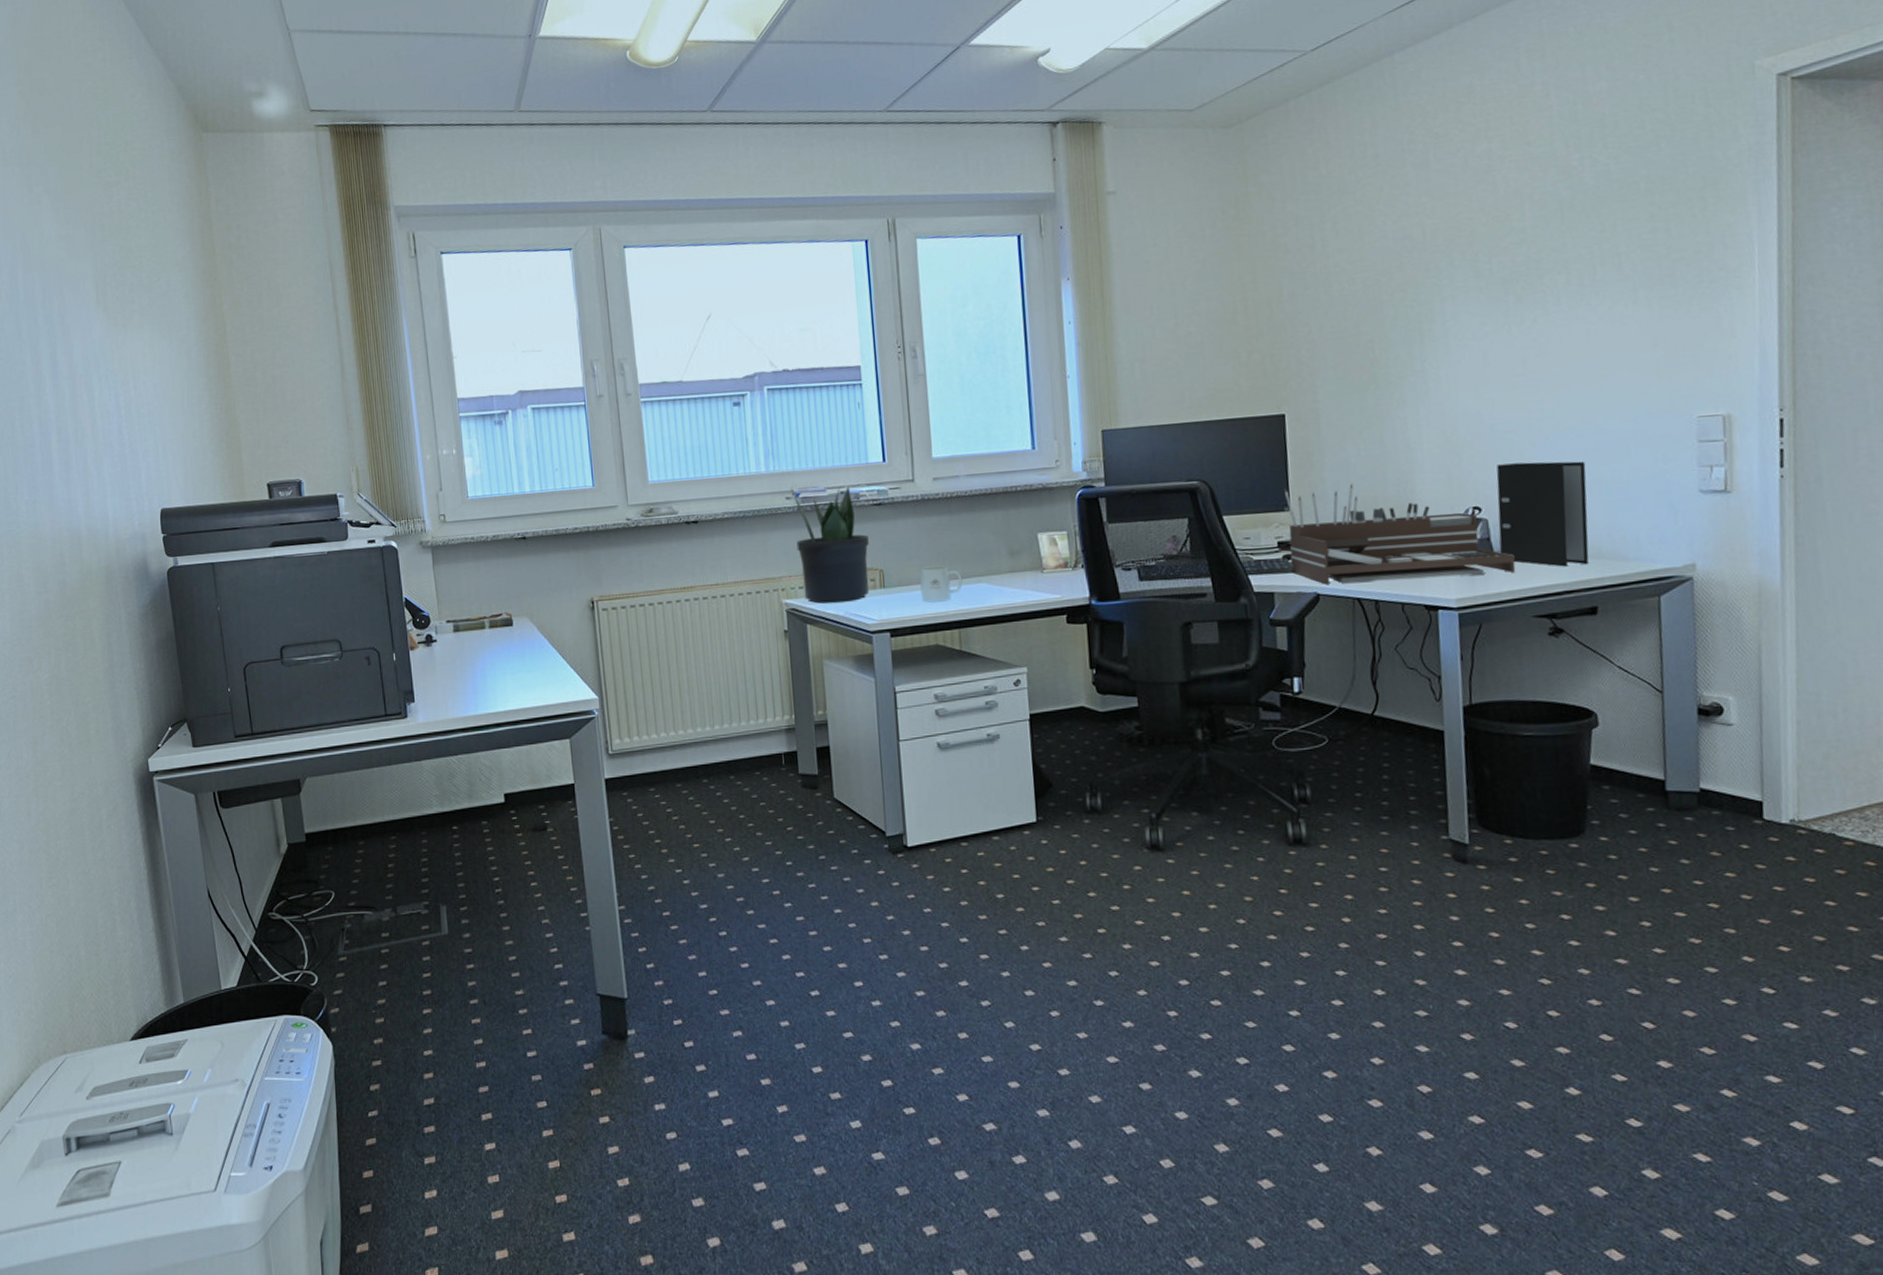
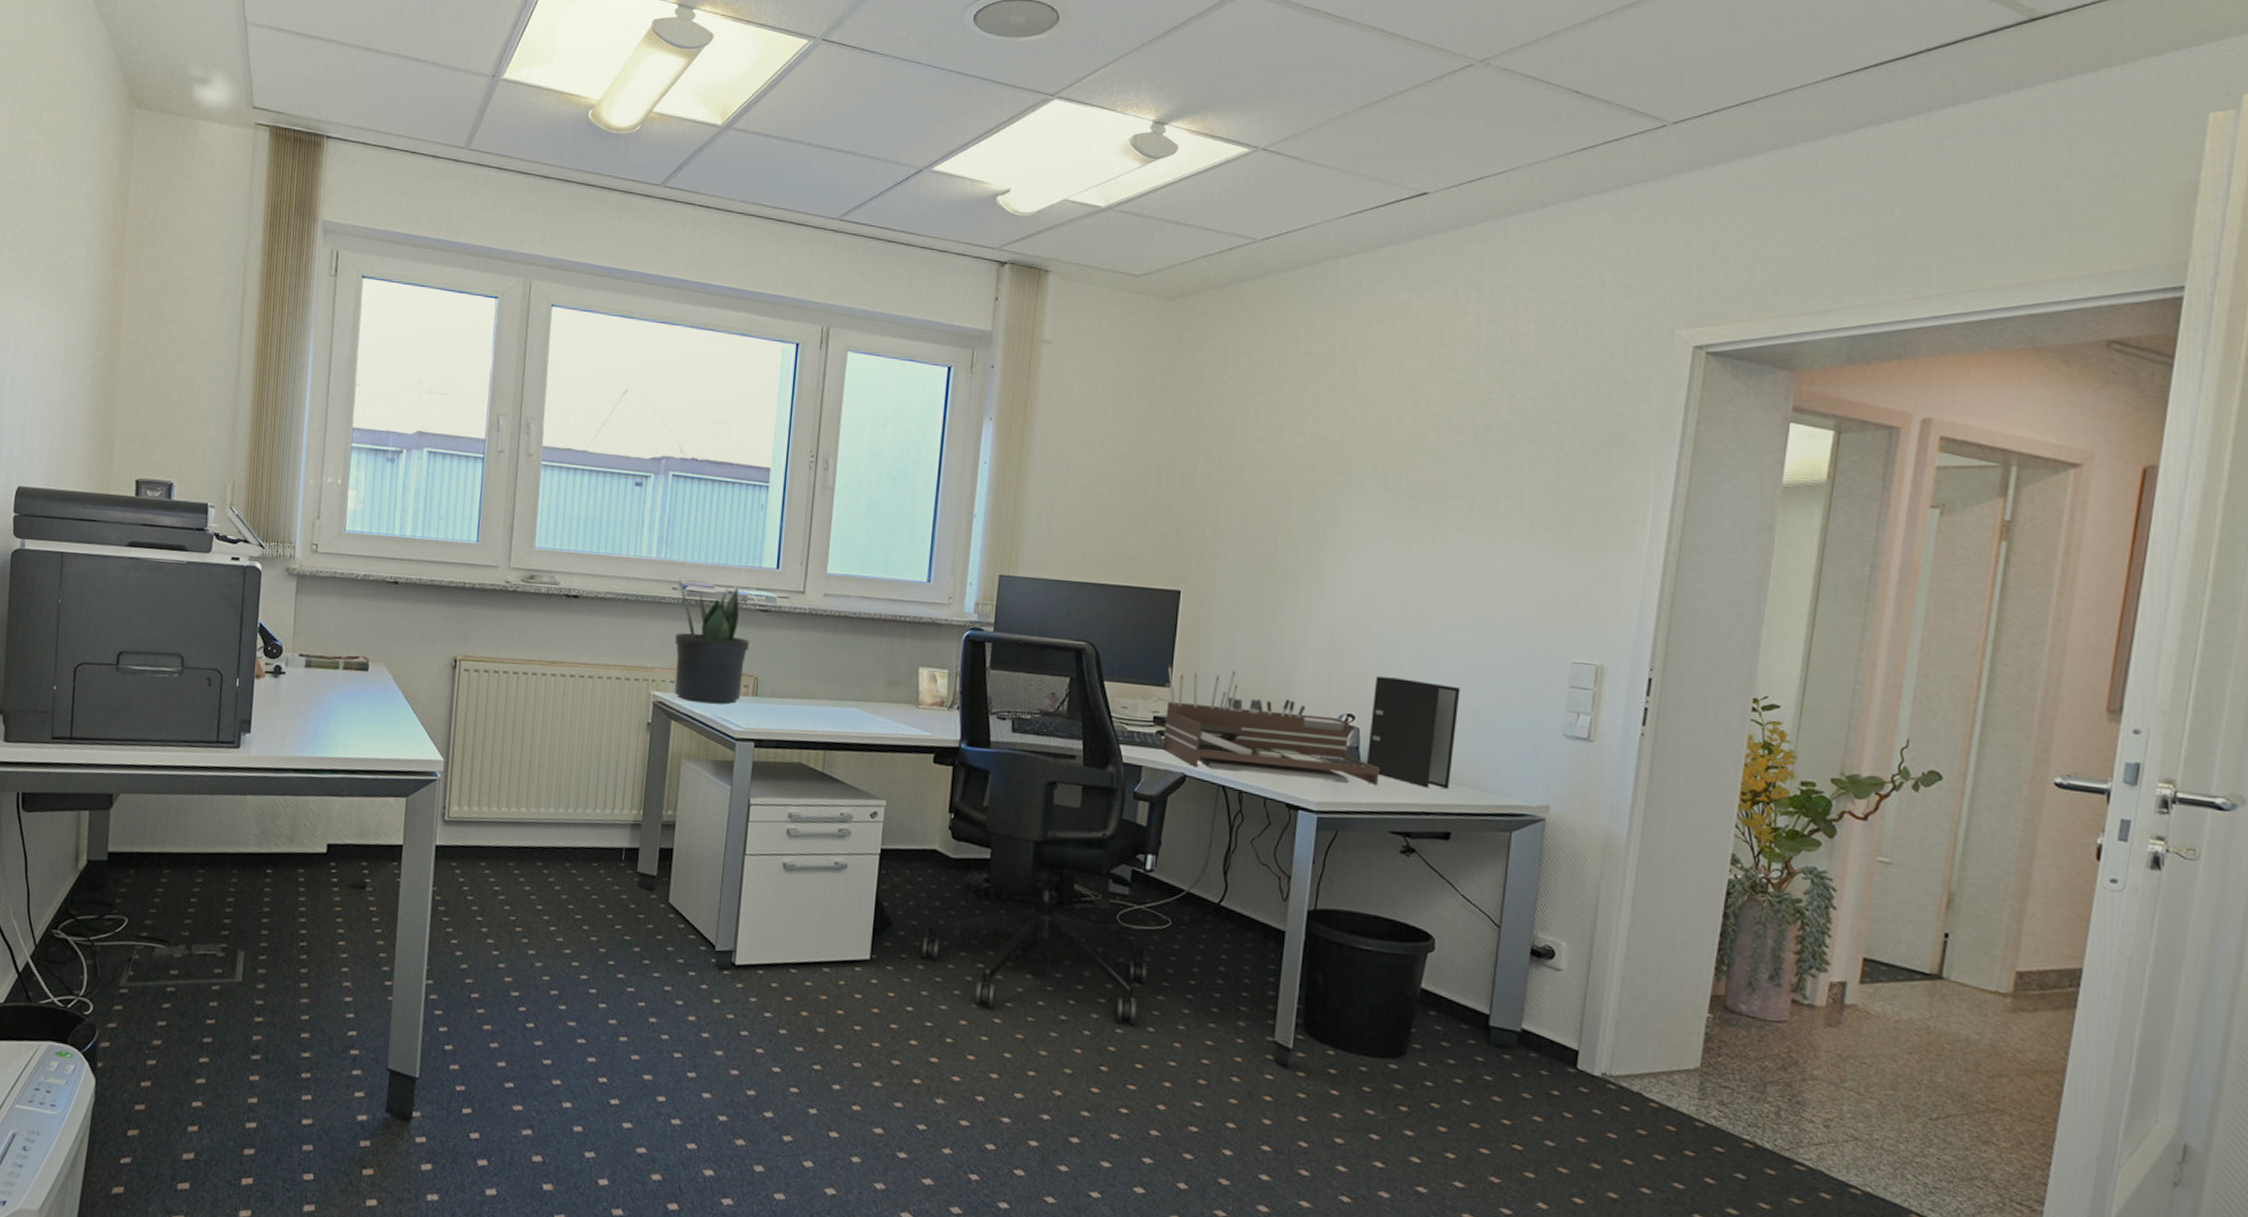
mug: present [919,565,963,603] -> none [792,681,837,721]

